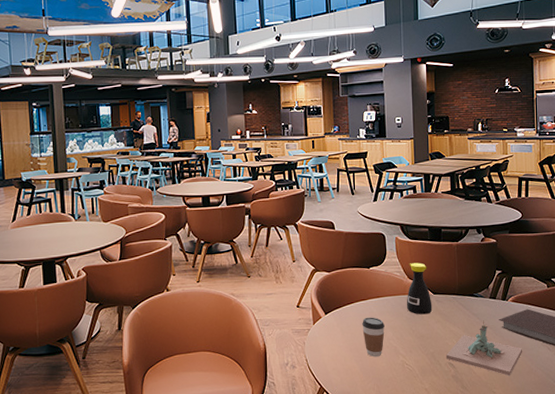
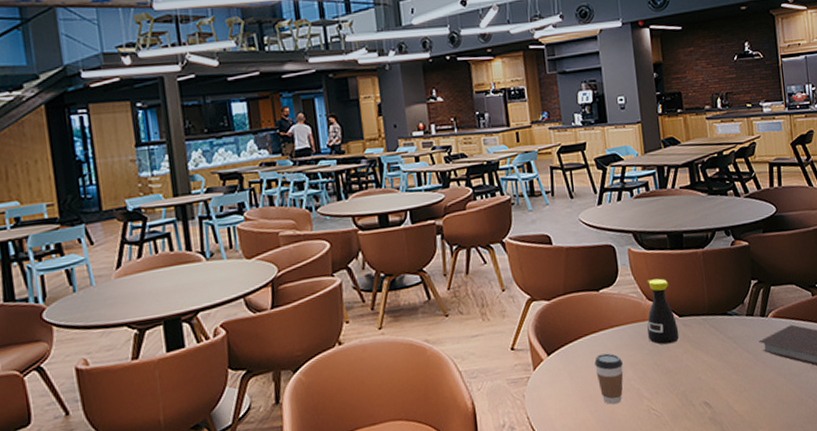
architectural model: present [445,320,522,376] -> none [699,344,789,411]

